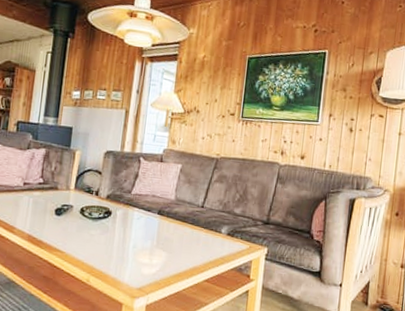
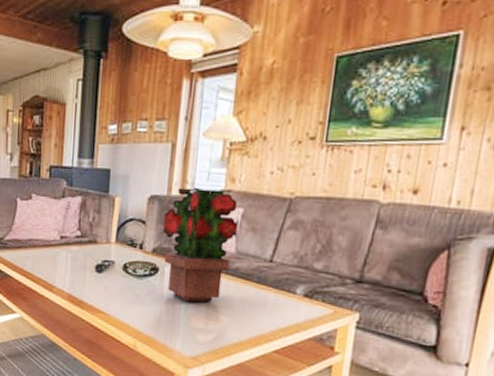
potted plant: none [116,145,178,241] -> present [163,187,239,303]

